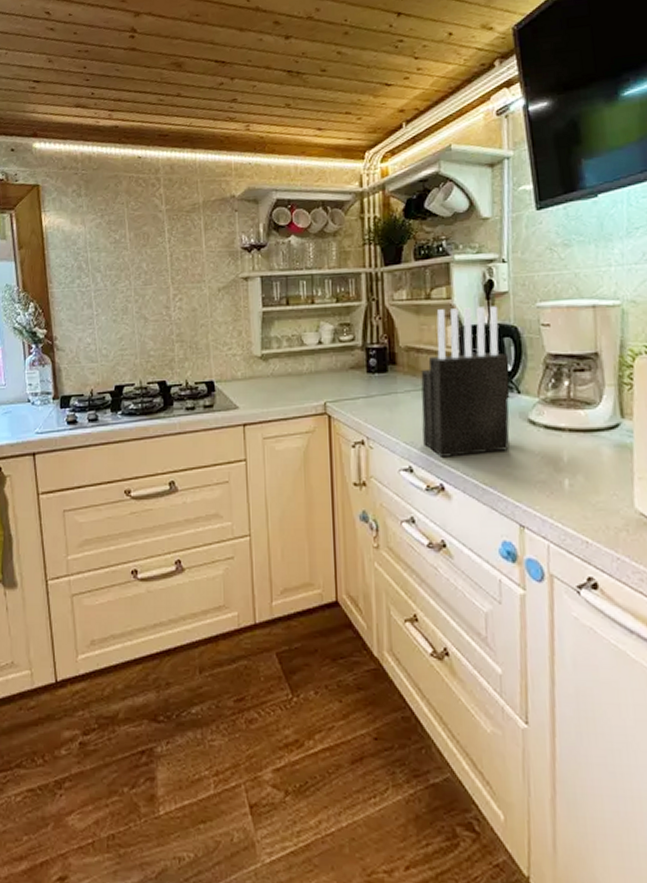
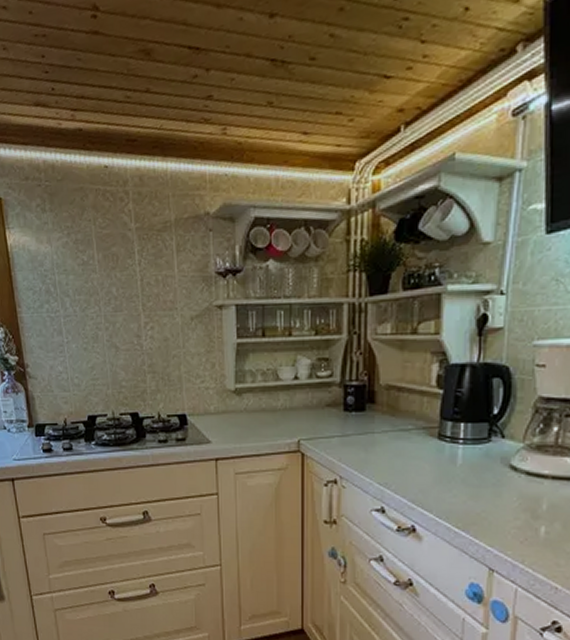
knife block: present [420,306,510,457] -> none [398,343,496,500]

